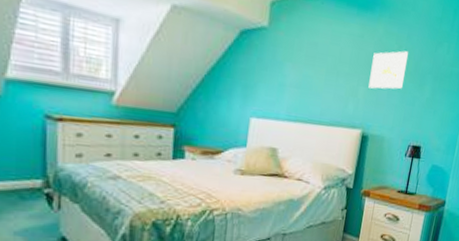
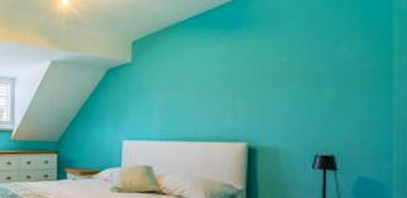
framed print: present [368,51,409,90] -> none [247,58,294,100]

